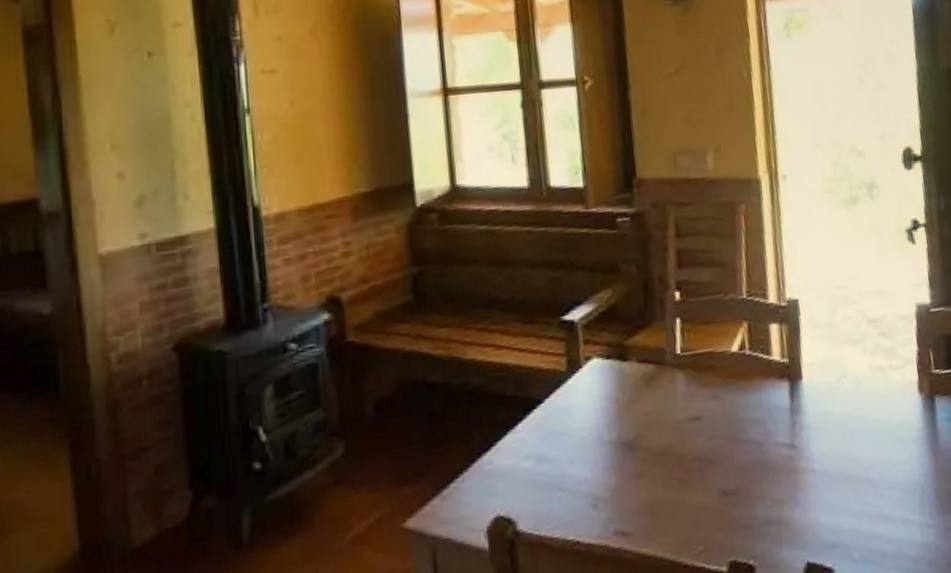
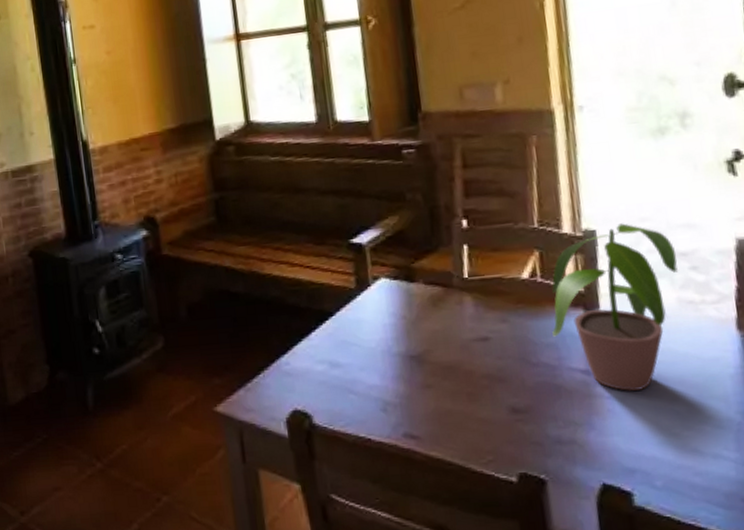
potted plant: none [759,291,869,463] -> present [551,223,678,391]

